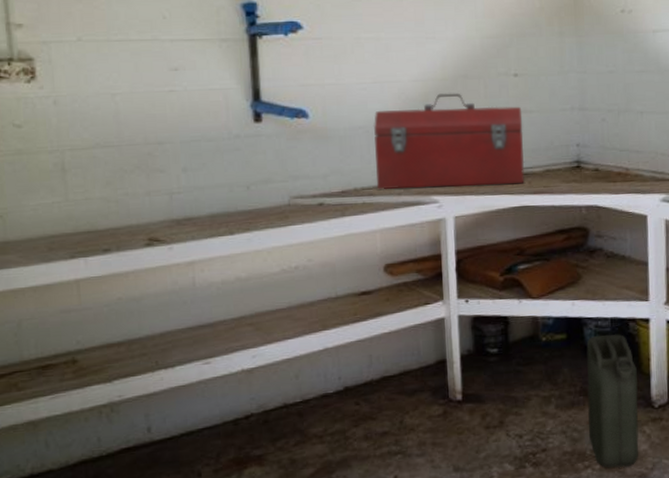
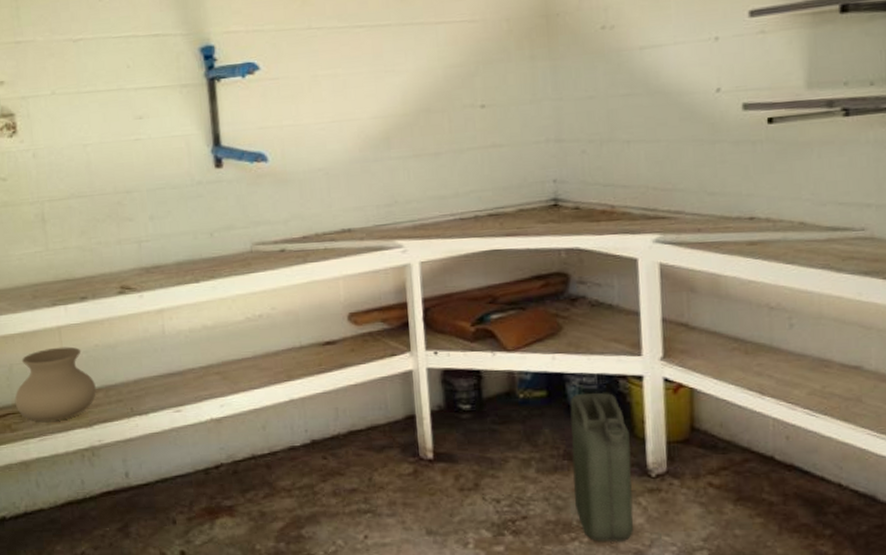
clay pot: none [23,300,118,379] -> present [14,346,96,422]
toolbox: present [373,93,525,190] -> none [332,128,496,235]

